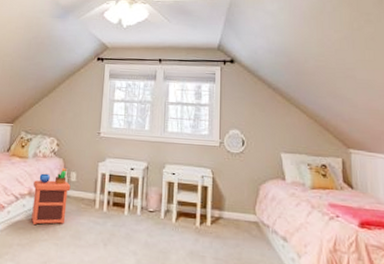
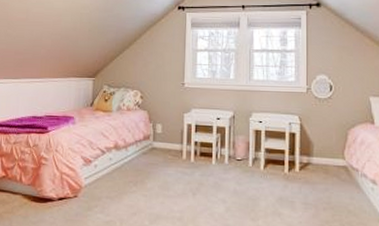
nightstand: present [31,167,71,225] -> none [119,119,157,177]

